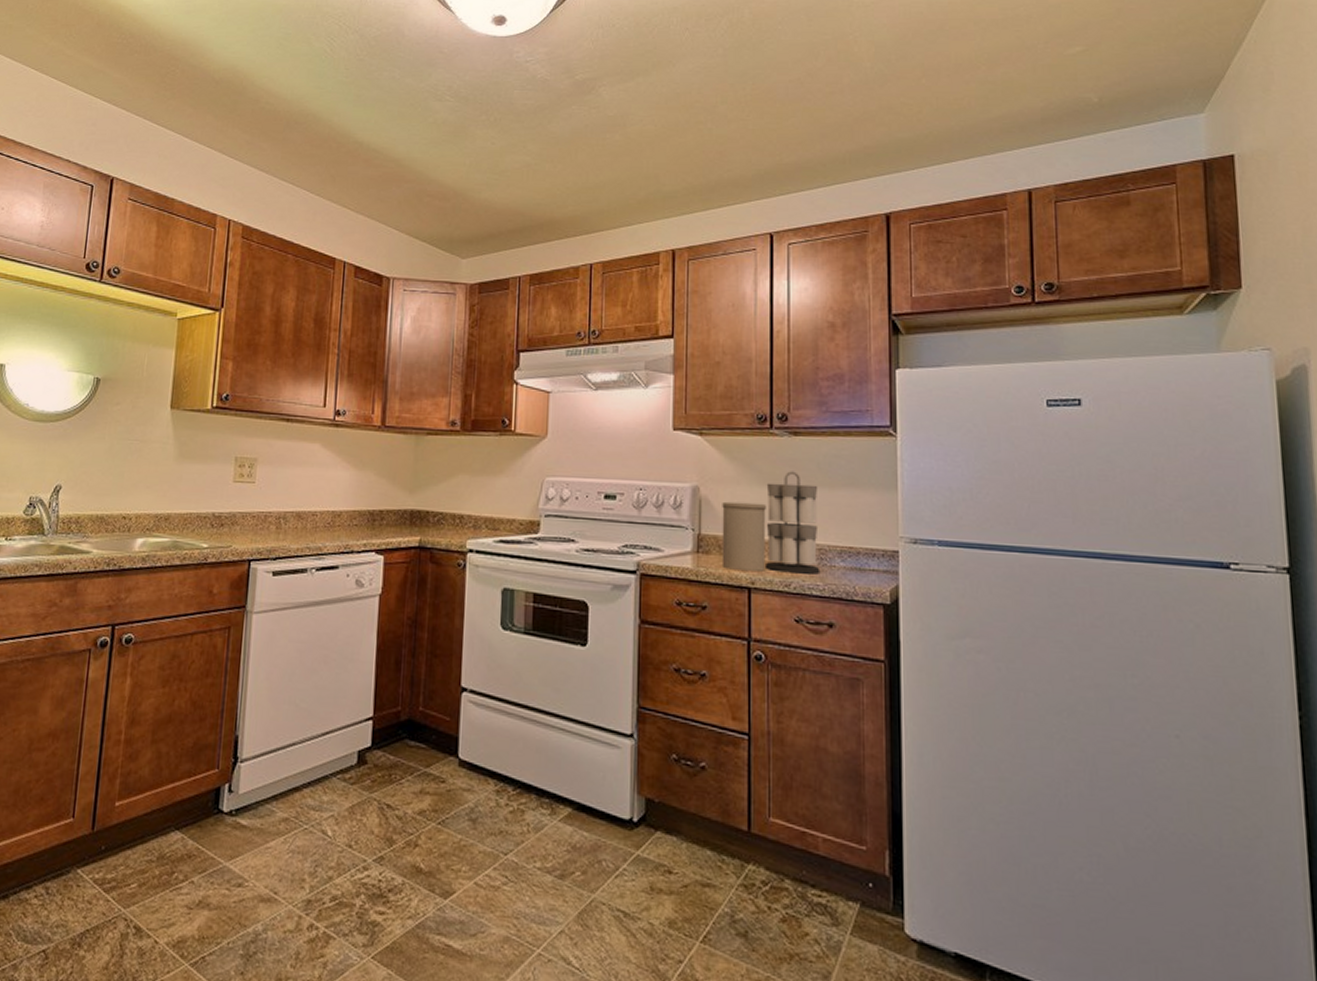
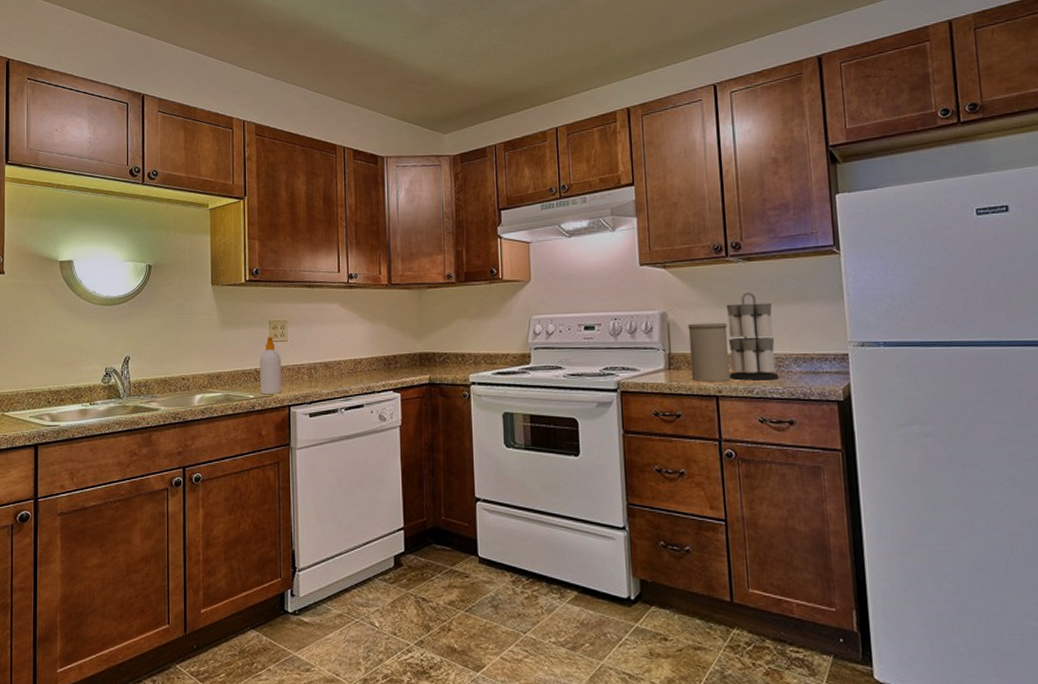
soap bottle: none [216,476,245,546] -> present [259,337,283,395]

